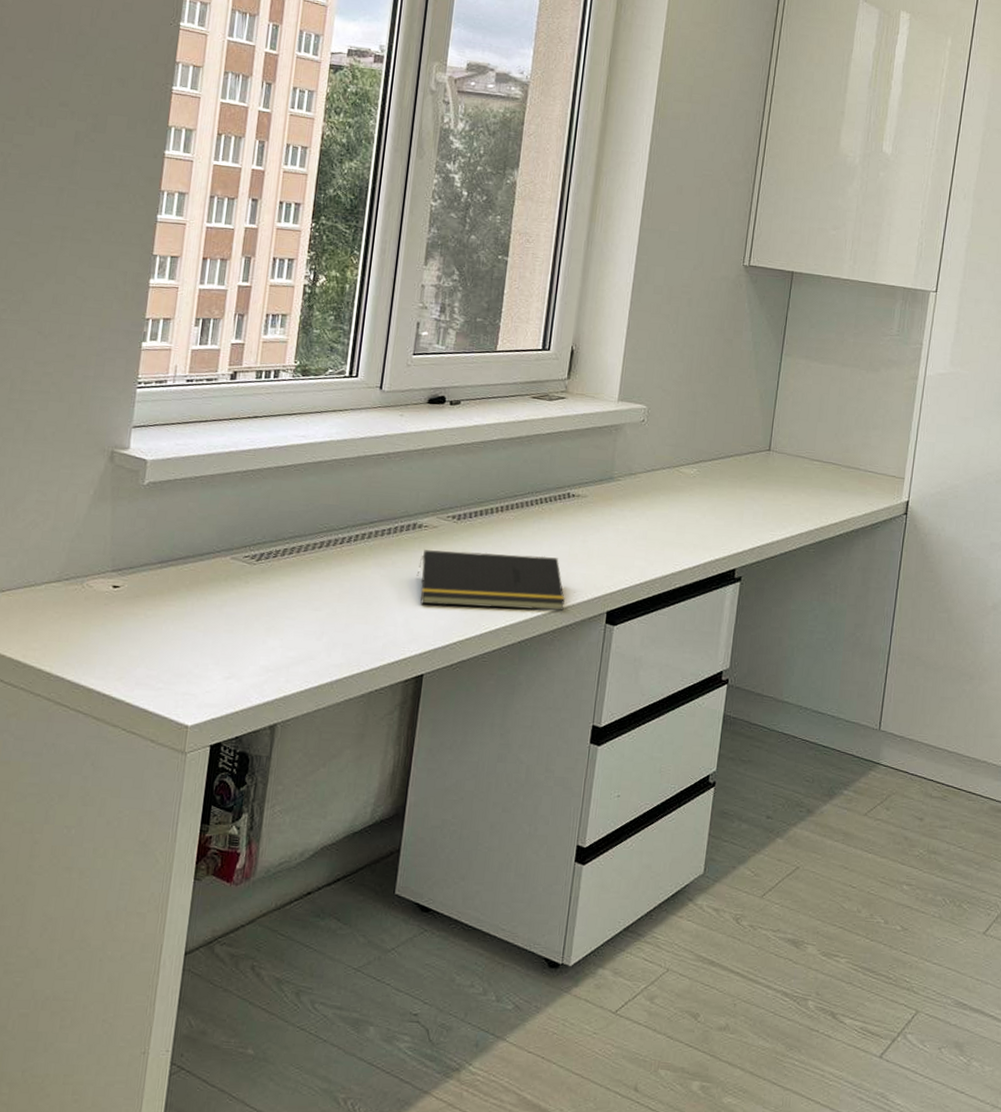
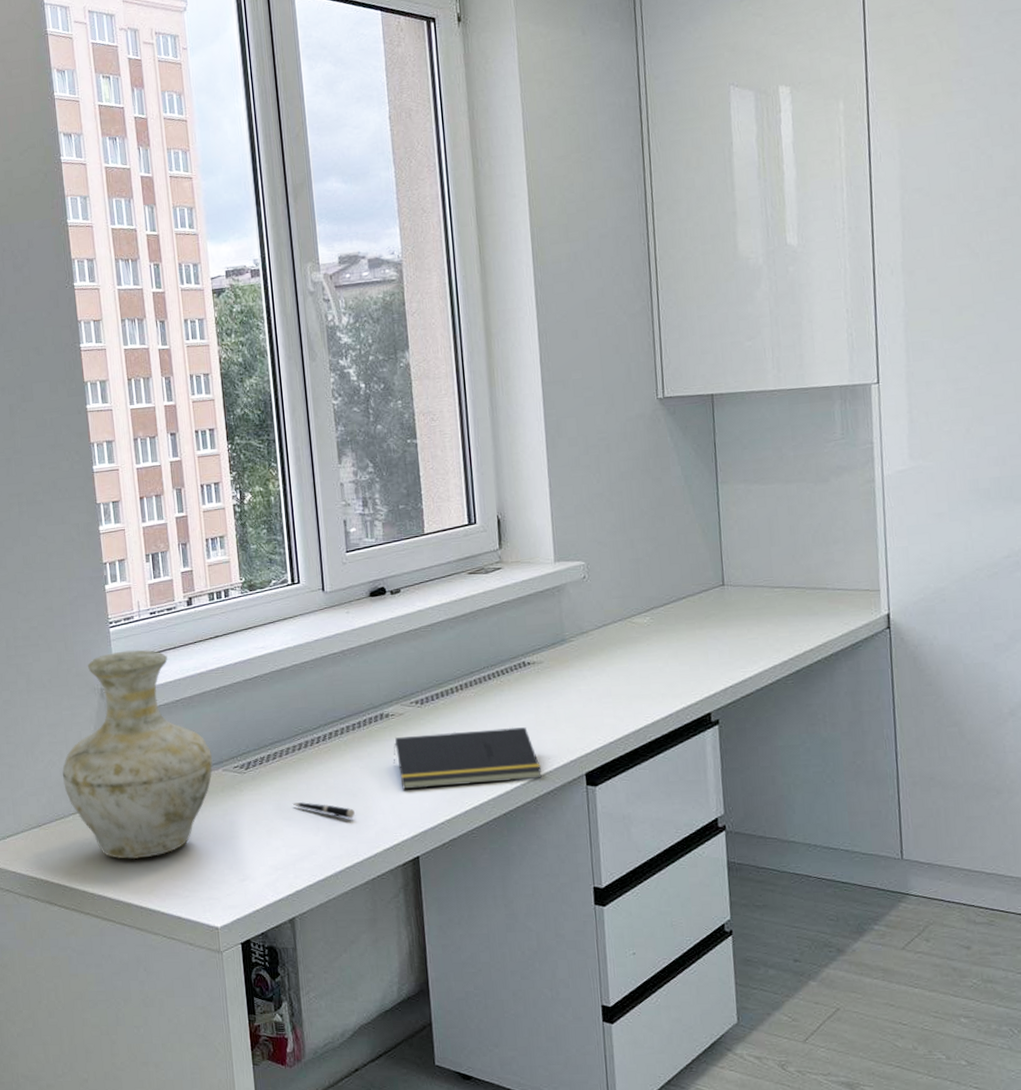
vase: none [42,415,223,641] -> present [62,650,213,859]
pen: none [300,603,365,627] -> present [292,802,355,819]

